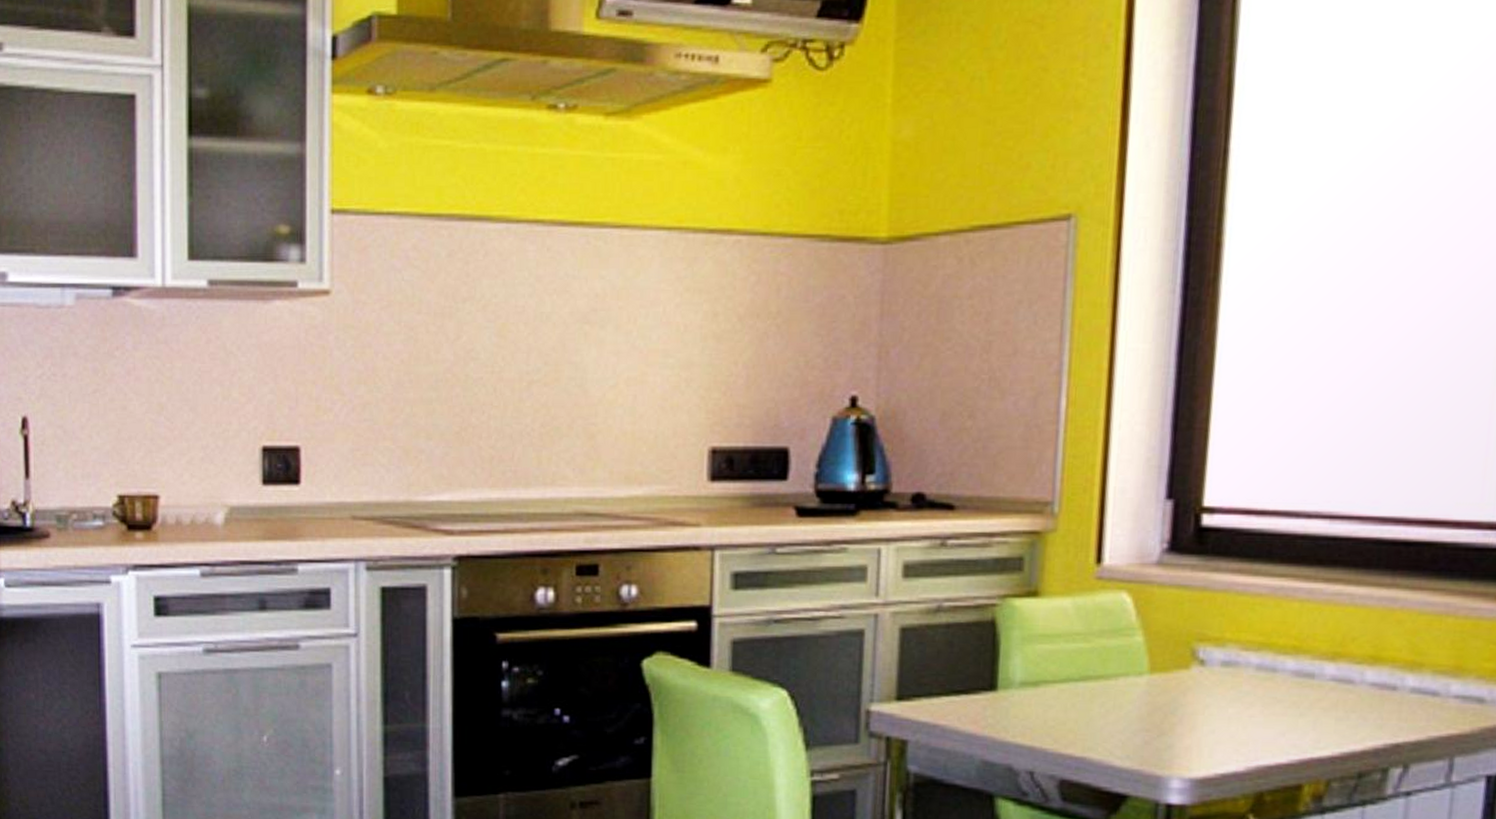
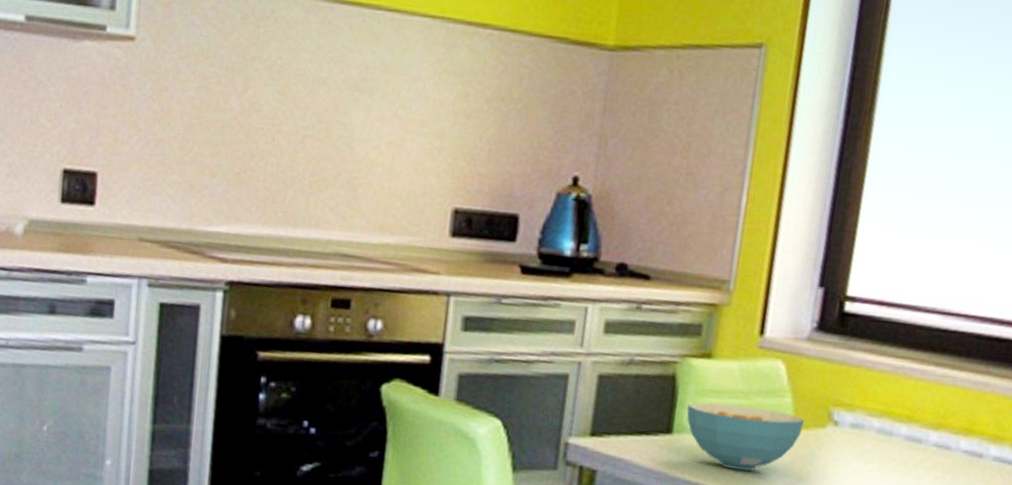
cereal bowl: none [1013,649,1163,729] -> present [687,402,805,472]

